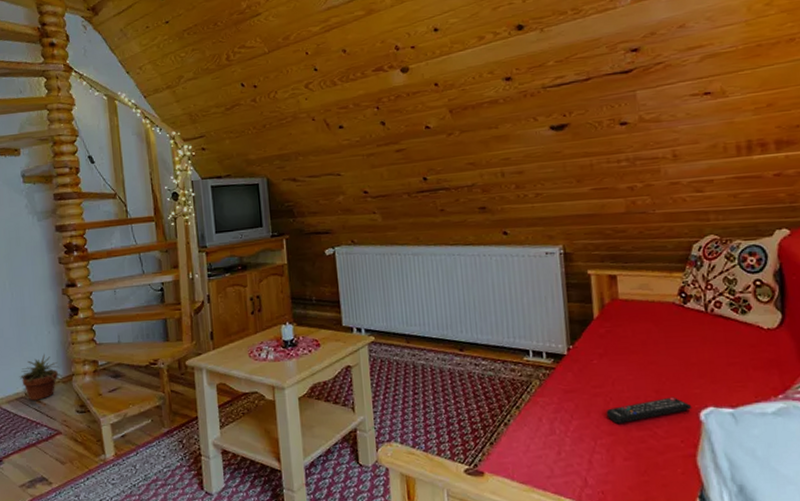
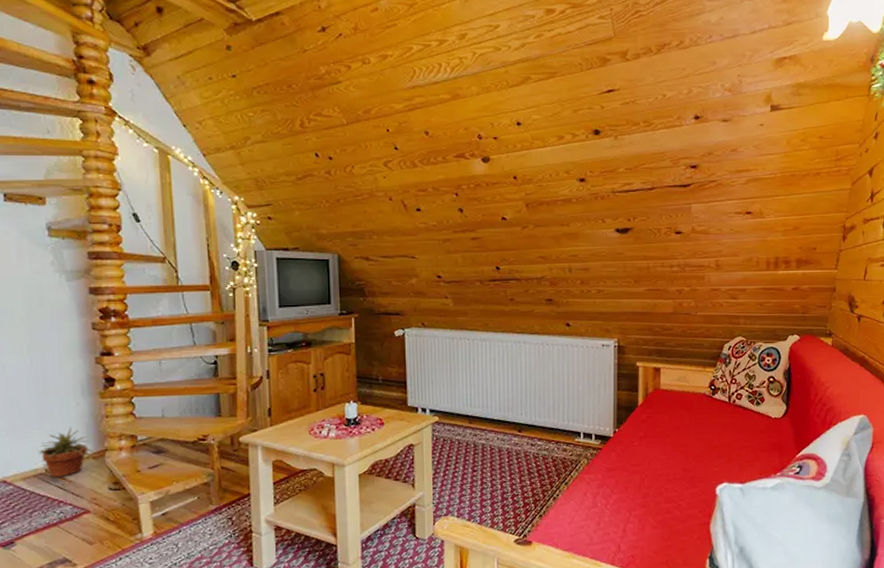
remote control: present [606,396,692,423] -> none [641,474,711,497]

